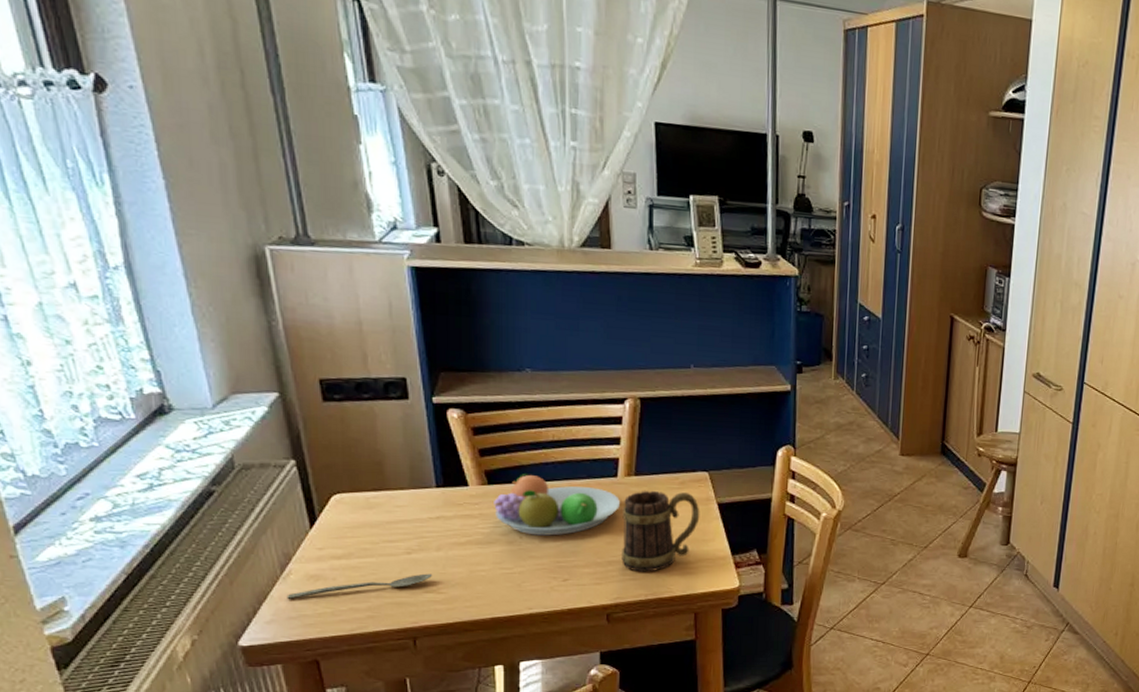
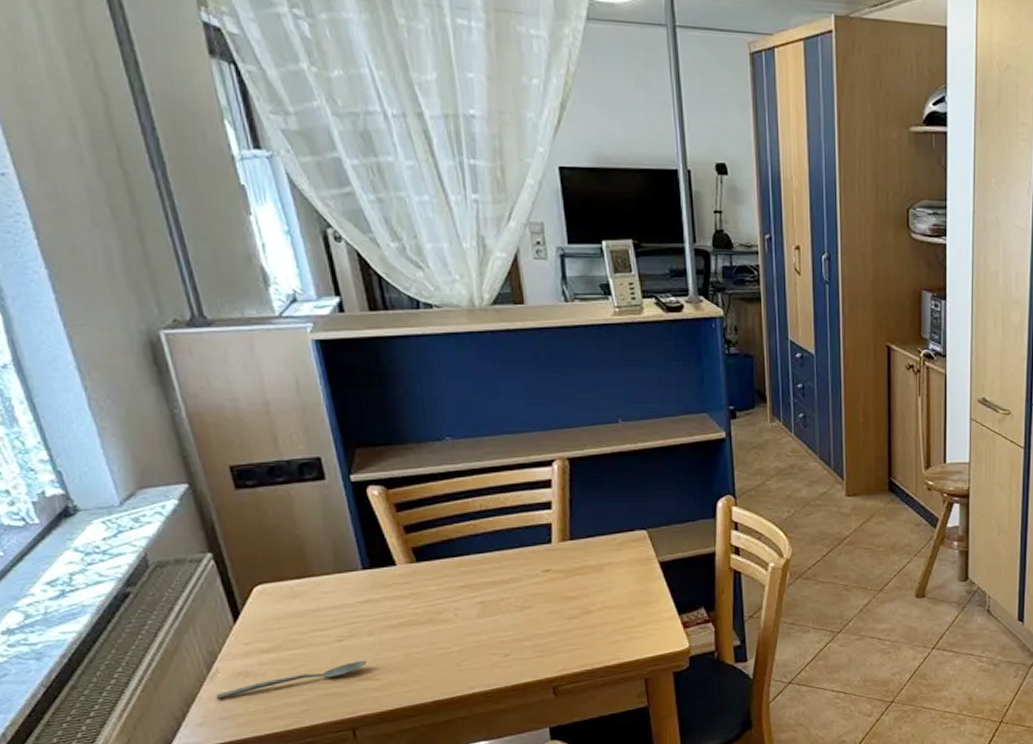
fruit bowl: present [494,474,620,536] -> none [424,548,557,611]
mug: present [622,490,700,572] -> none [560,554,642,641]

